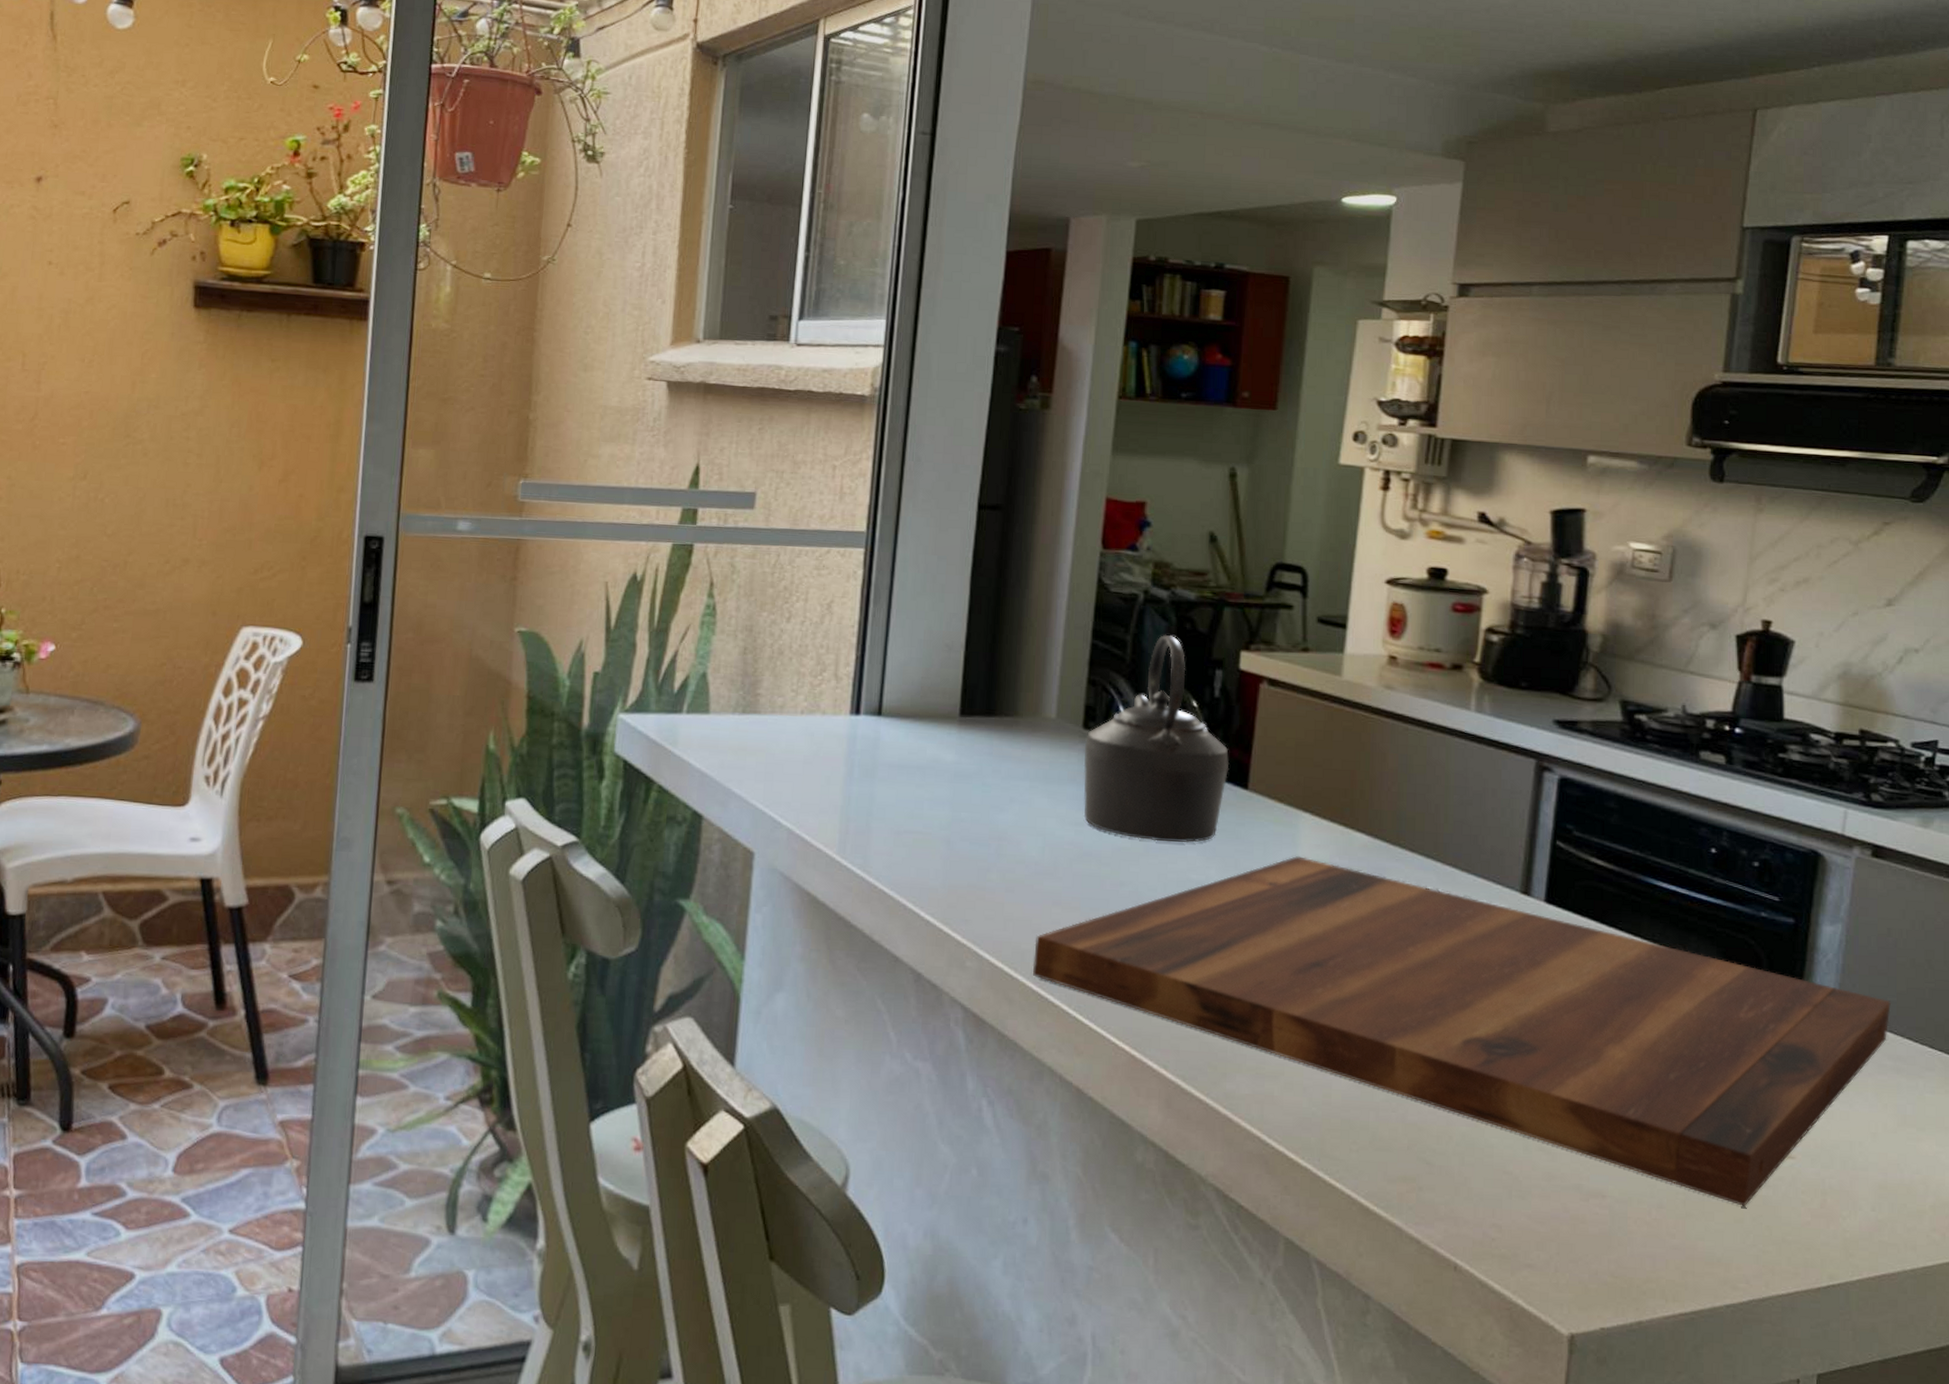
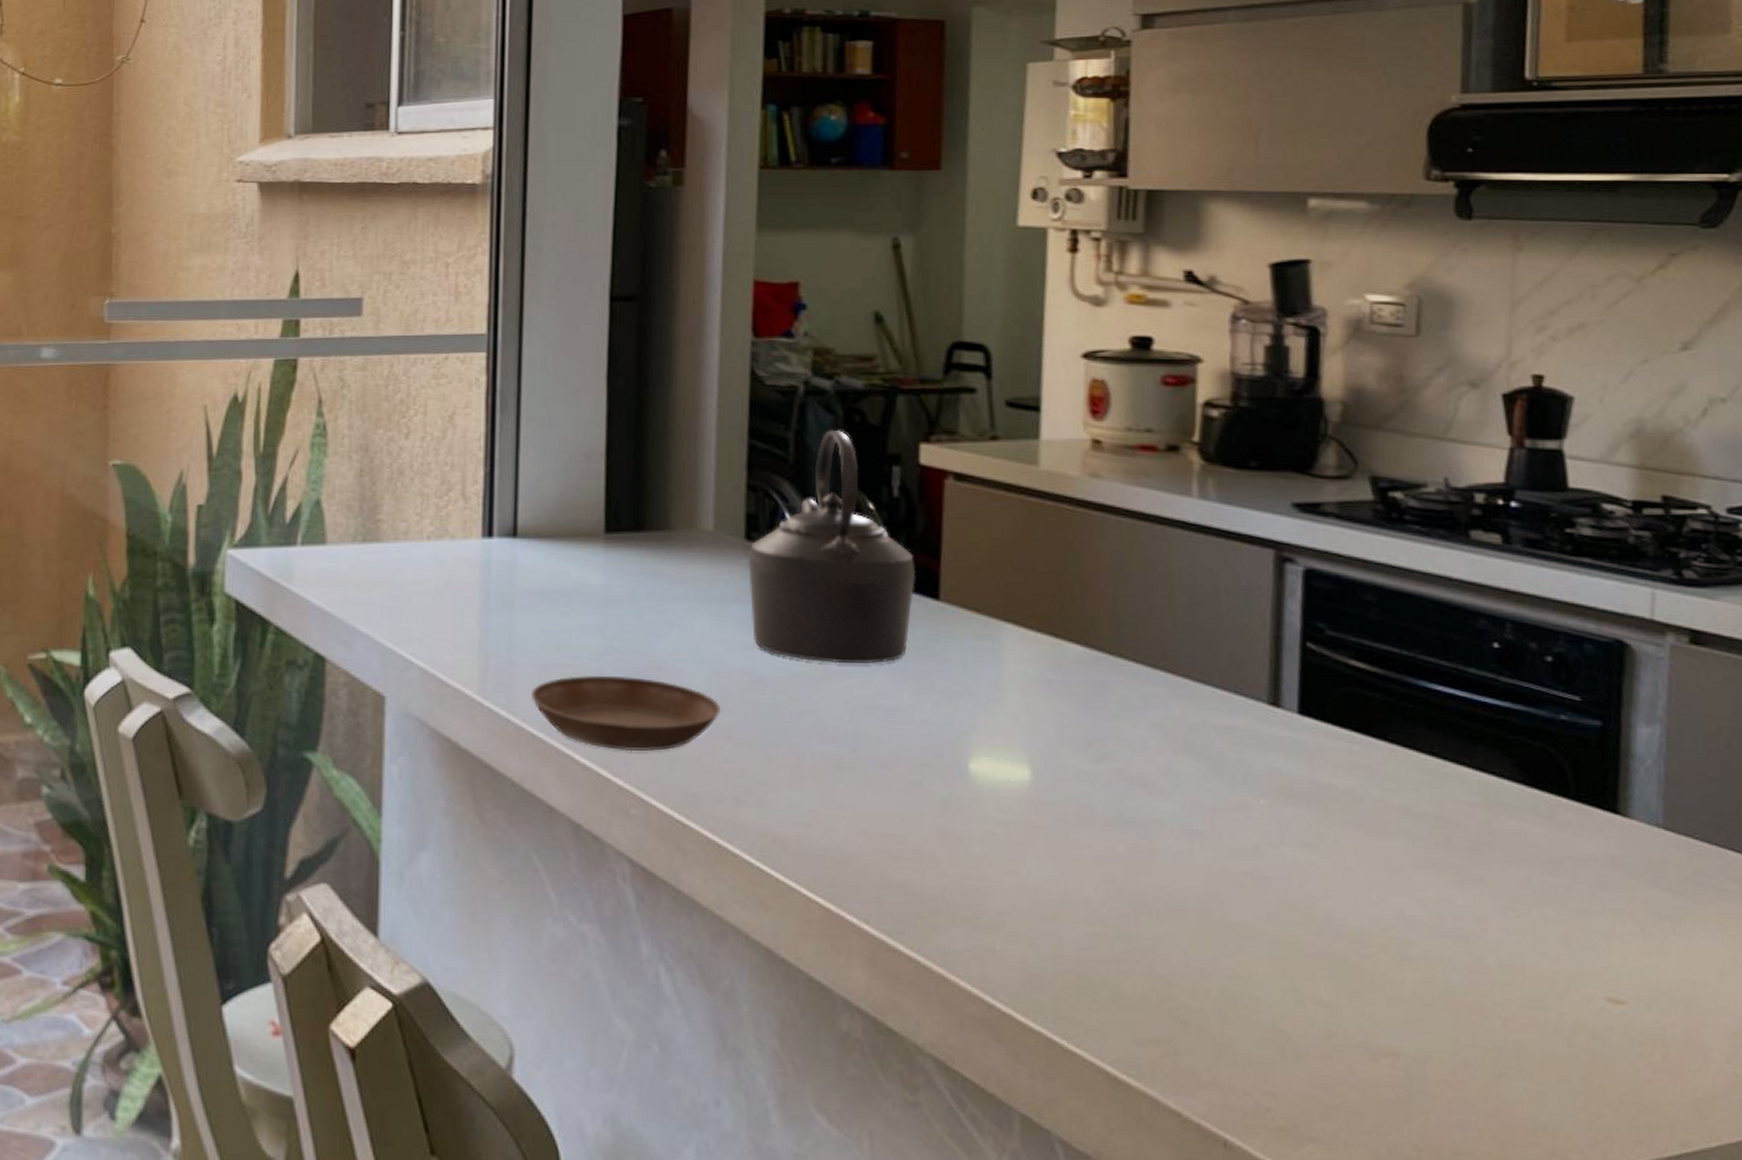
saucer: none [884,841,1051,911] -> present [530,675,720,752]
cutting board: present [1032,856,1891,1206] -> none [706,673,1730,1062]

